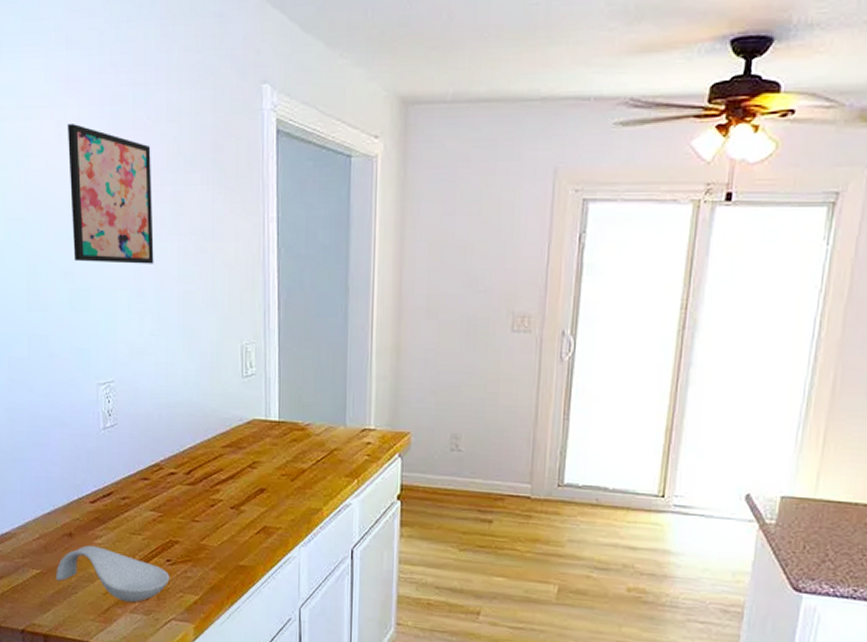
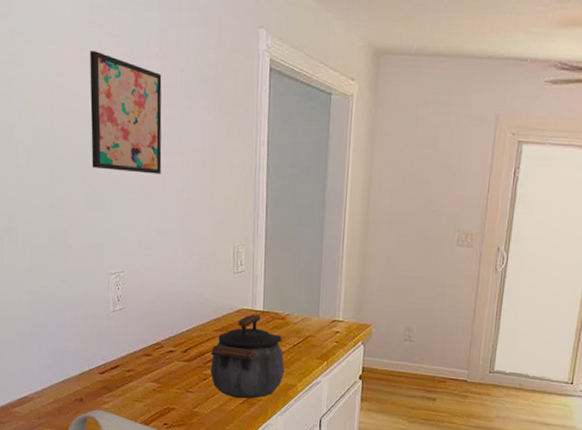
kettle: none [218,425,307,528] -> present [210,314,285,399]

